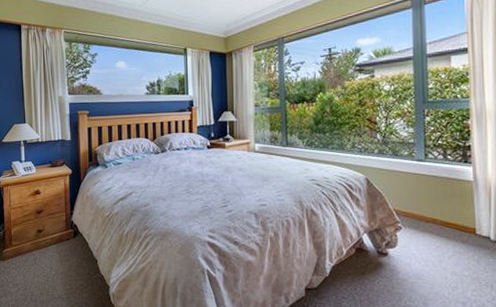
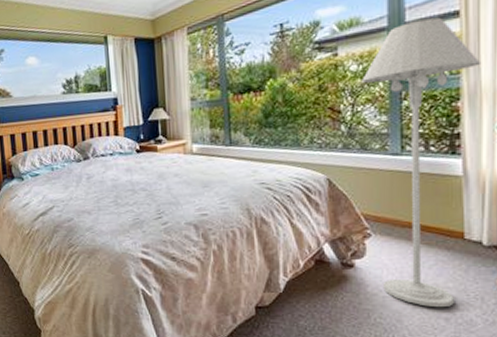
floor lamp: none [393,52,486,293] -> present [362,17,482,308]

